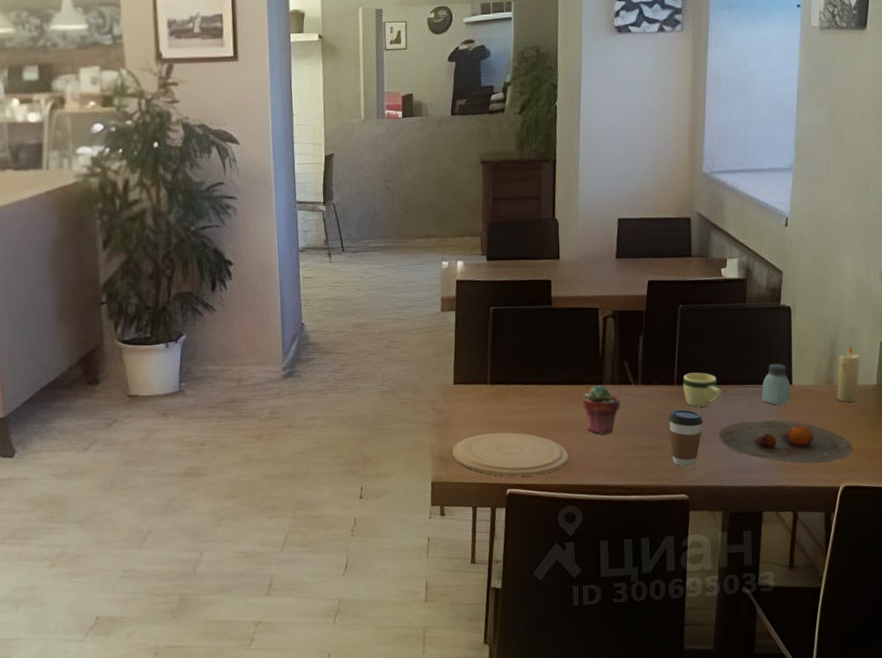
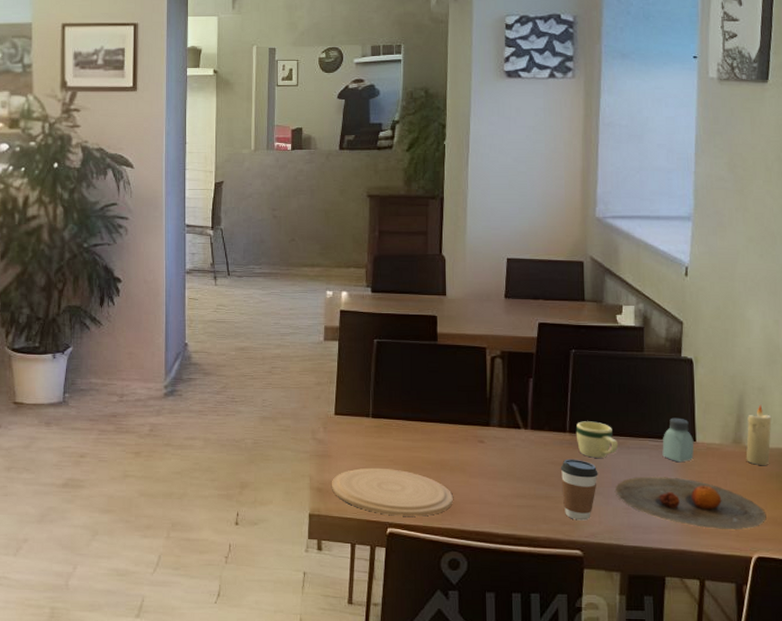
potted succulent: present [582,385,620,435] -> none [468,427,508,480]

